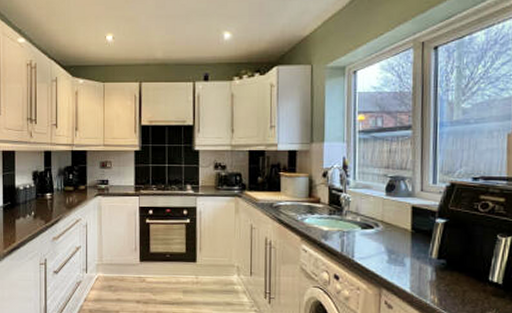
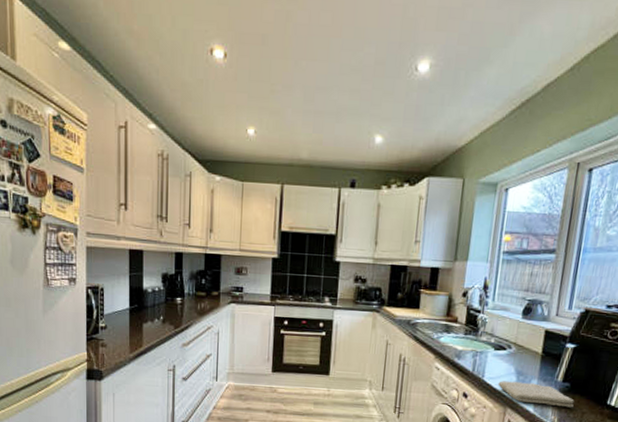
washcloth: none [369,260,453,286] -> present [498,381,574,408]

